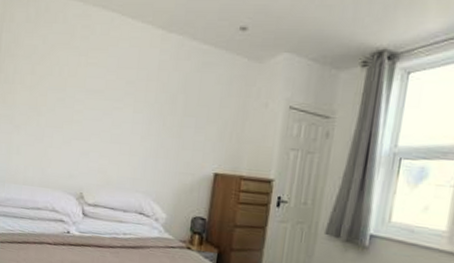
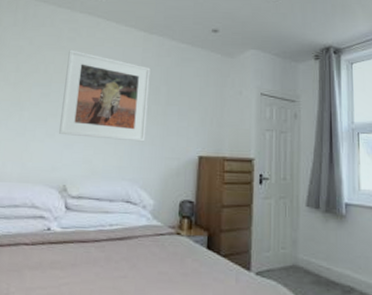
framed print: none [75,50,168,155] -> present [59,49,151,142]

